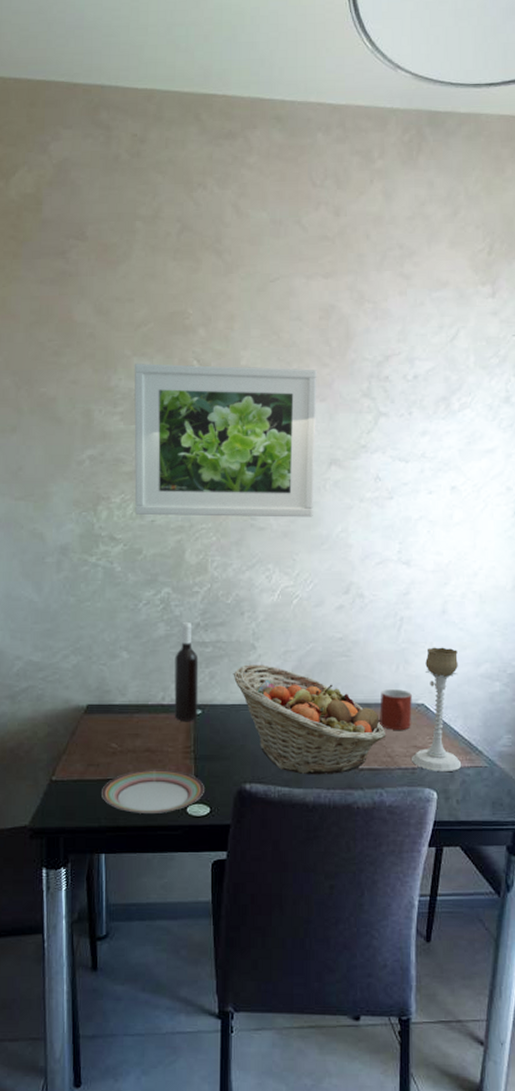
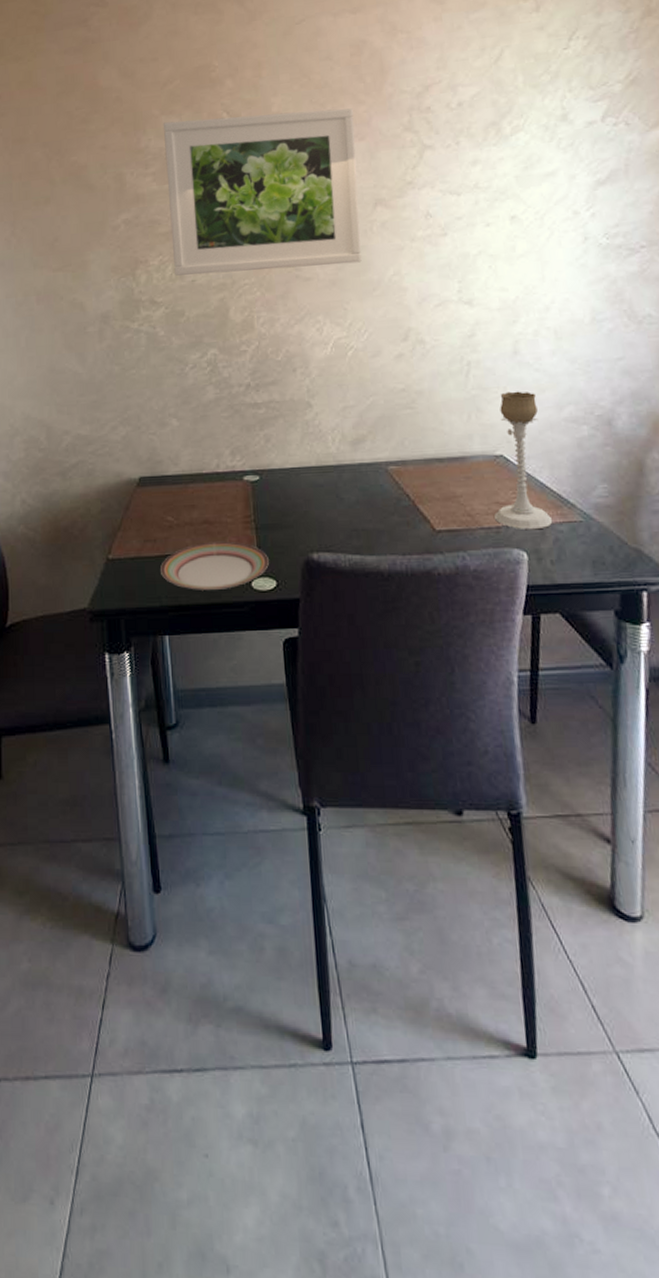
wine bottle: present [174,621,199,721] -> none [226,382,256,489]
fruit basket: present [233,664,387,775] -> none [289,423,464,541]
mug: present [380,688,412,730] -> none [453,440,491,486]

